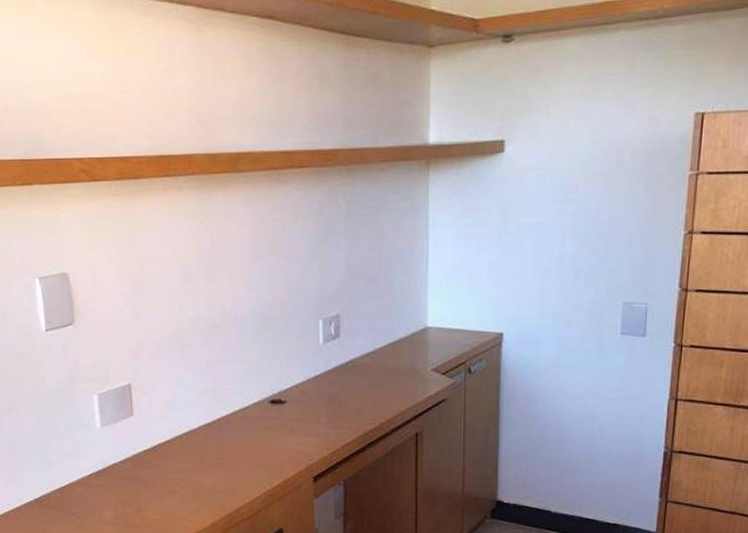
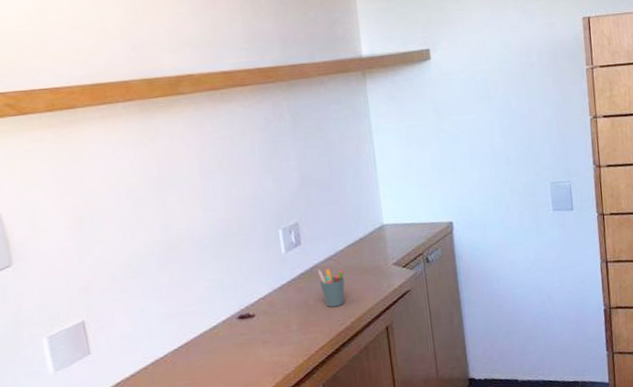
pen holder: none [353,365,380,405] -> present [317,268,345,307]

